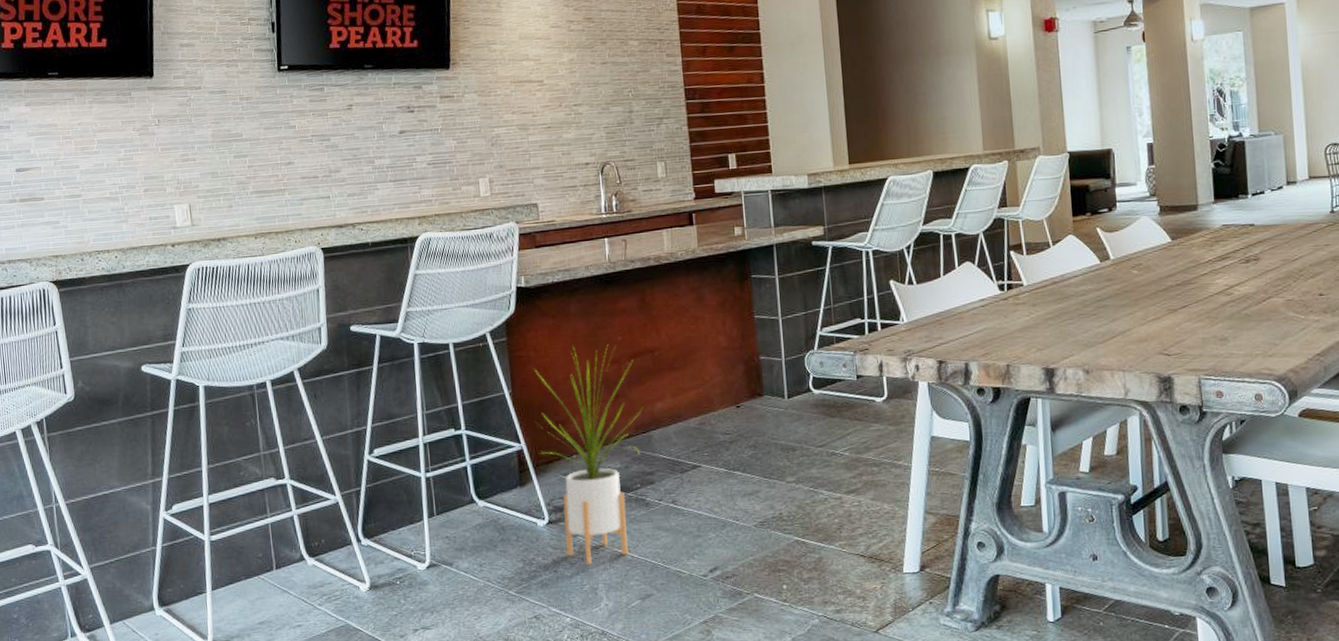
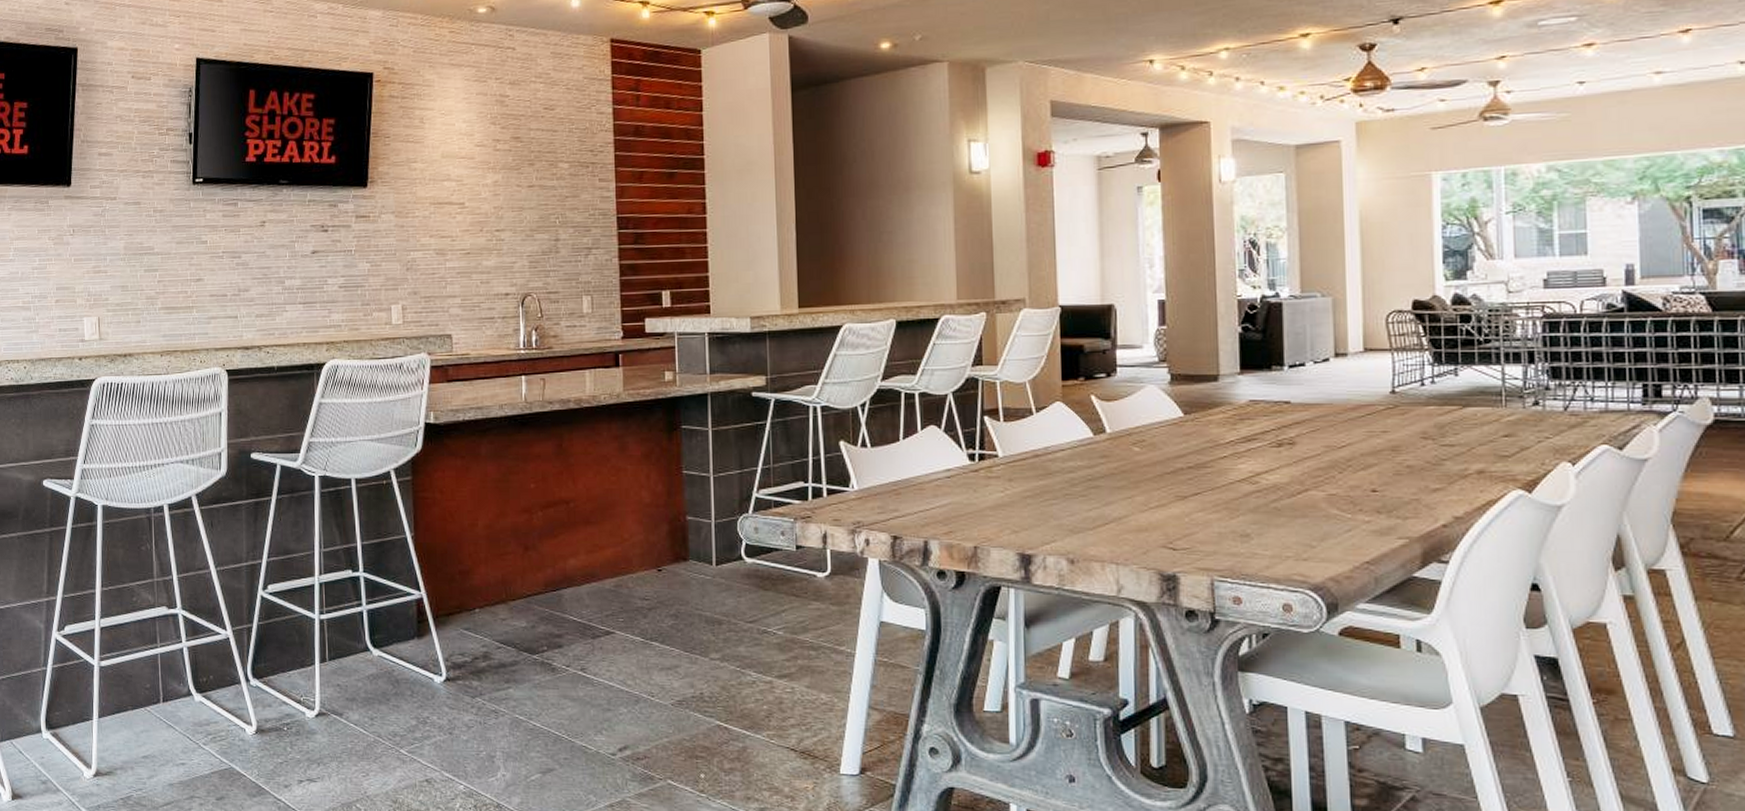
house plant: present [535,344,644,565] -> none [437,491,555,730]

